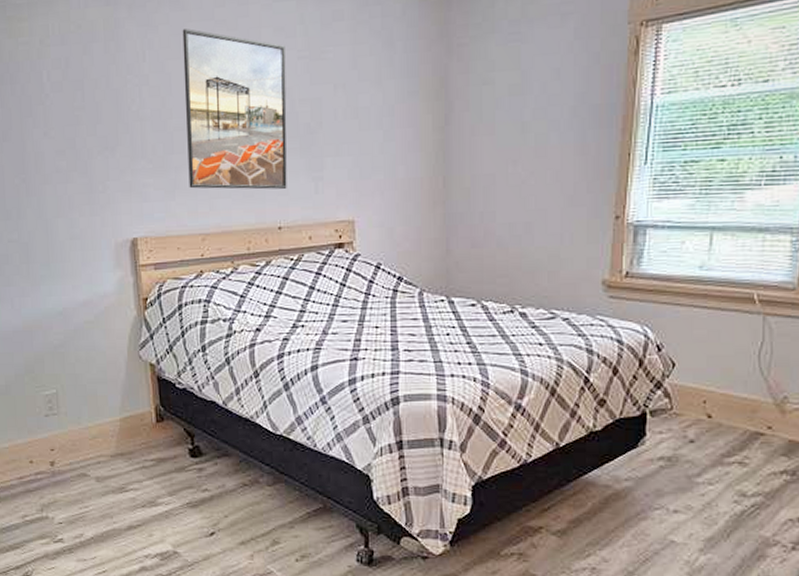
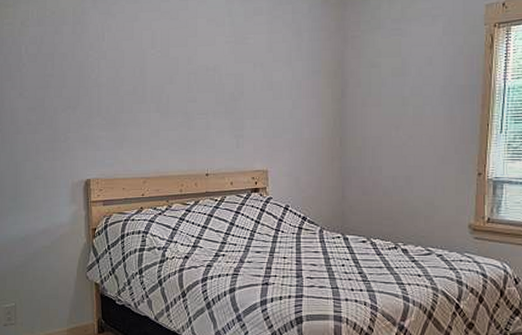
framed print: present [182,29,287,190] -> none [134,17,216,144]

